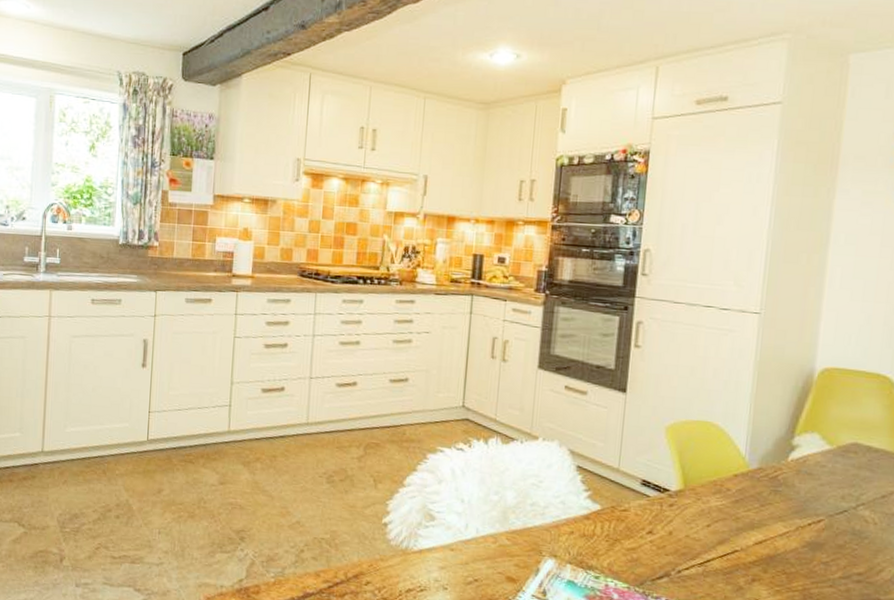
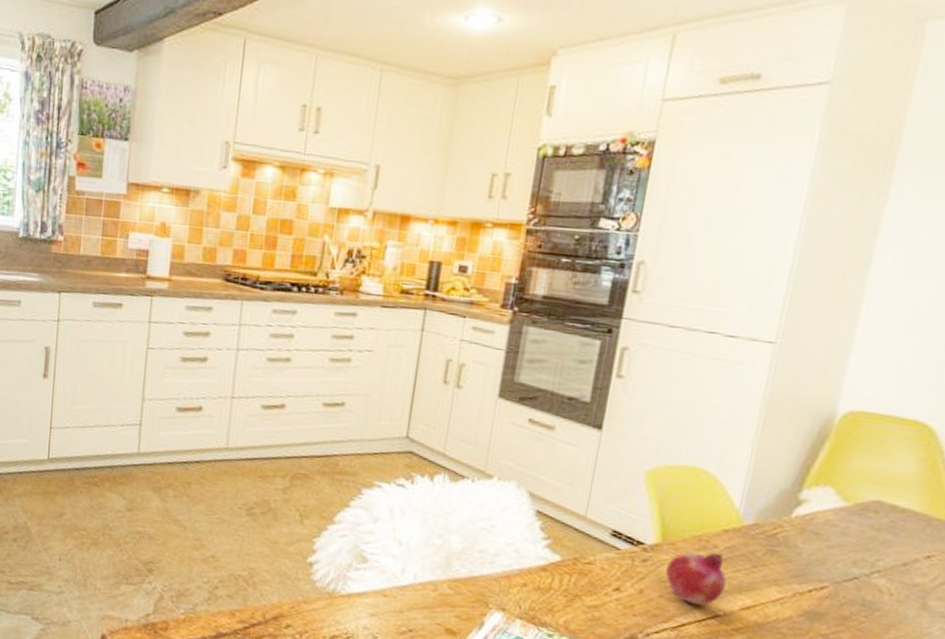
fruit: none [690,495,741,542] -> present [665,552,727,606]

